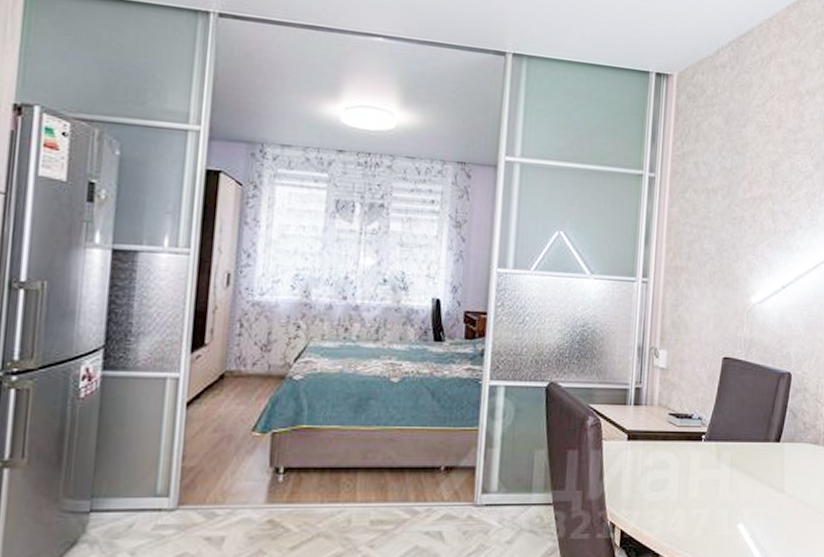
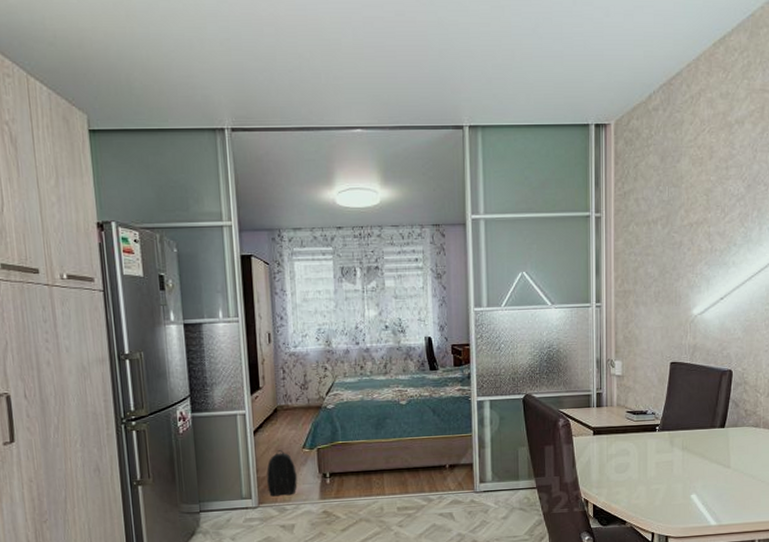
backpack: none [194,431,239,496] -> present [266,450,298,497]

